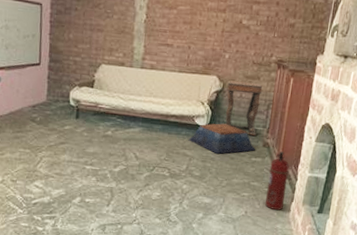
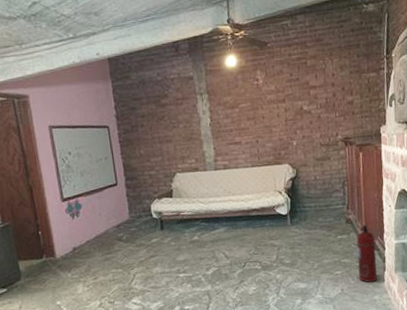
kotatsu: present [188,123,256,154] -> none [273,208,340,239]
side table: present [224,80,263,137] -> none [300,163,337,215]

